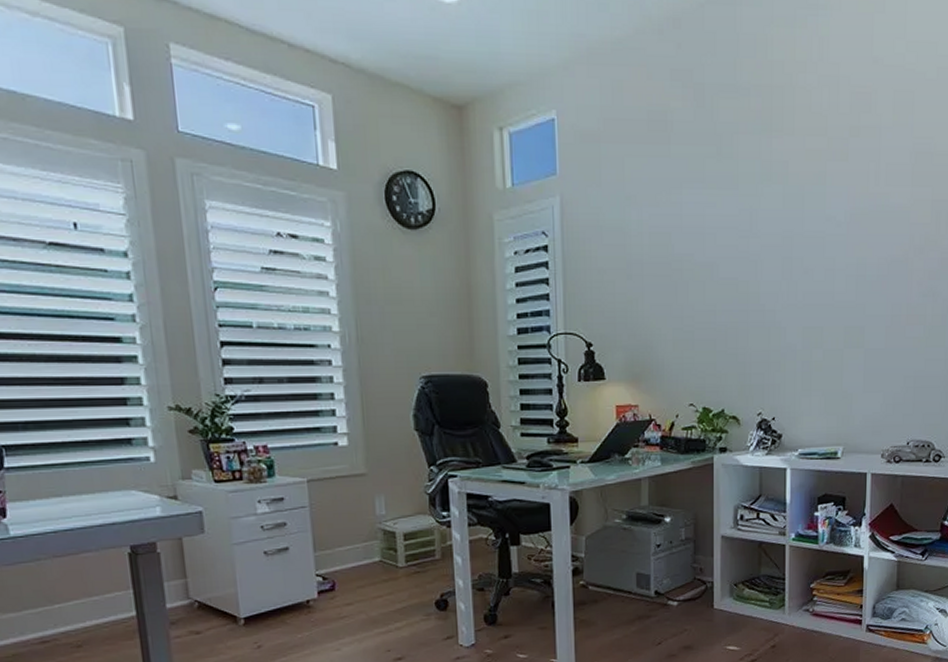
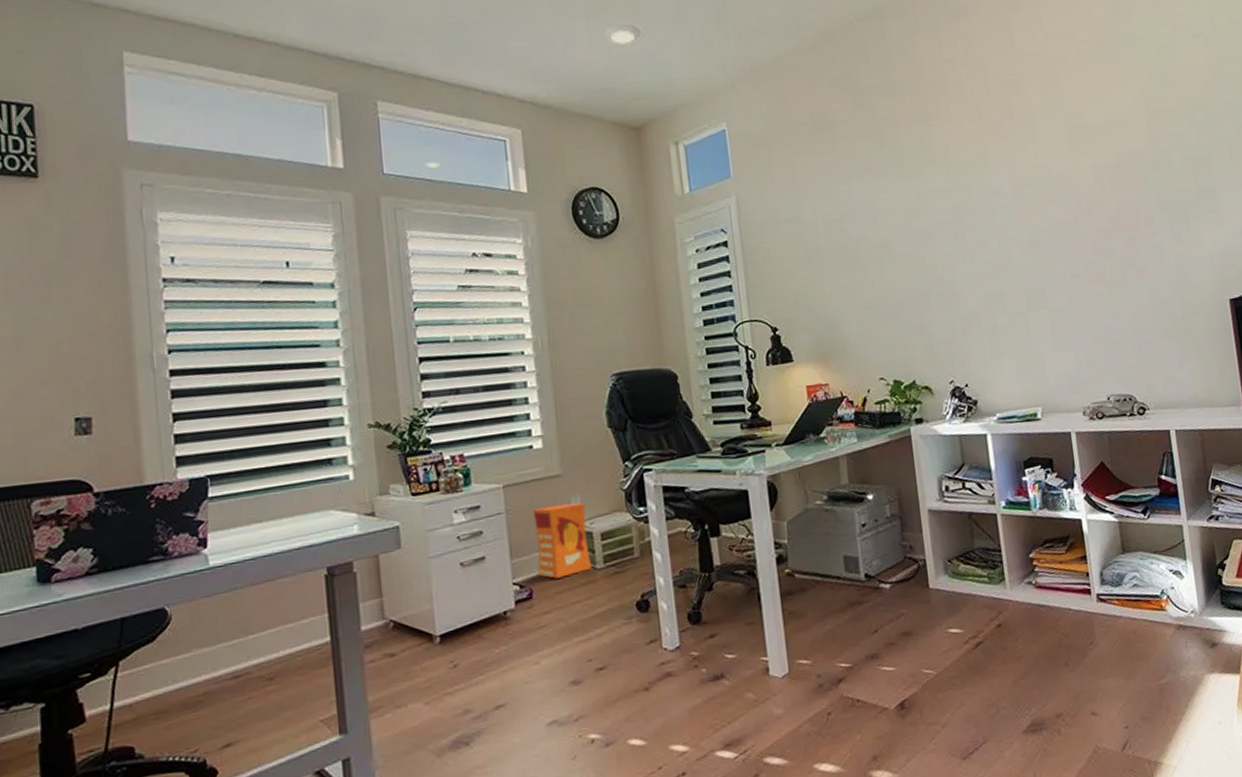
carton: none [336,502,393,573] -> present [532,502,591,579]

